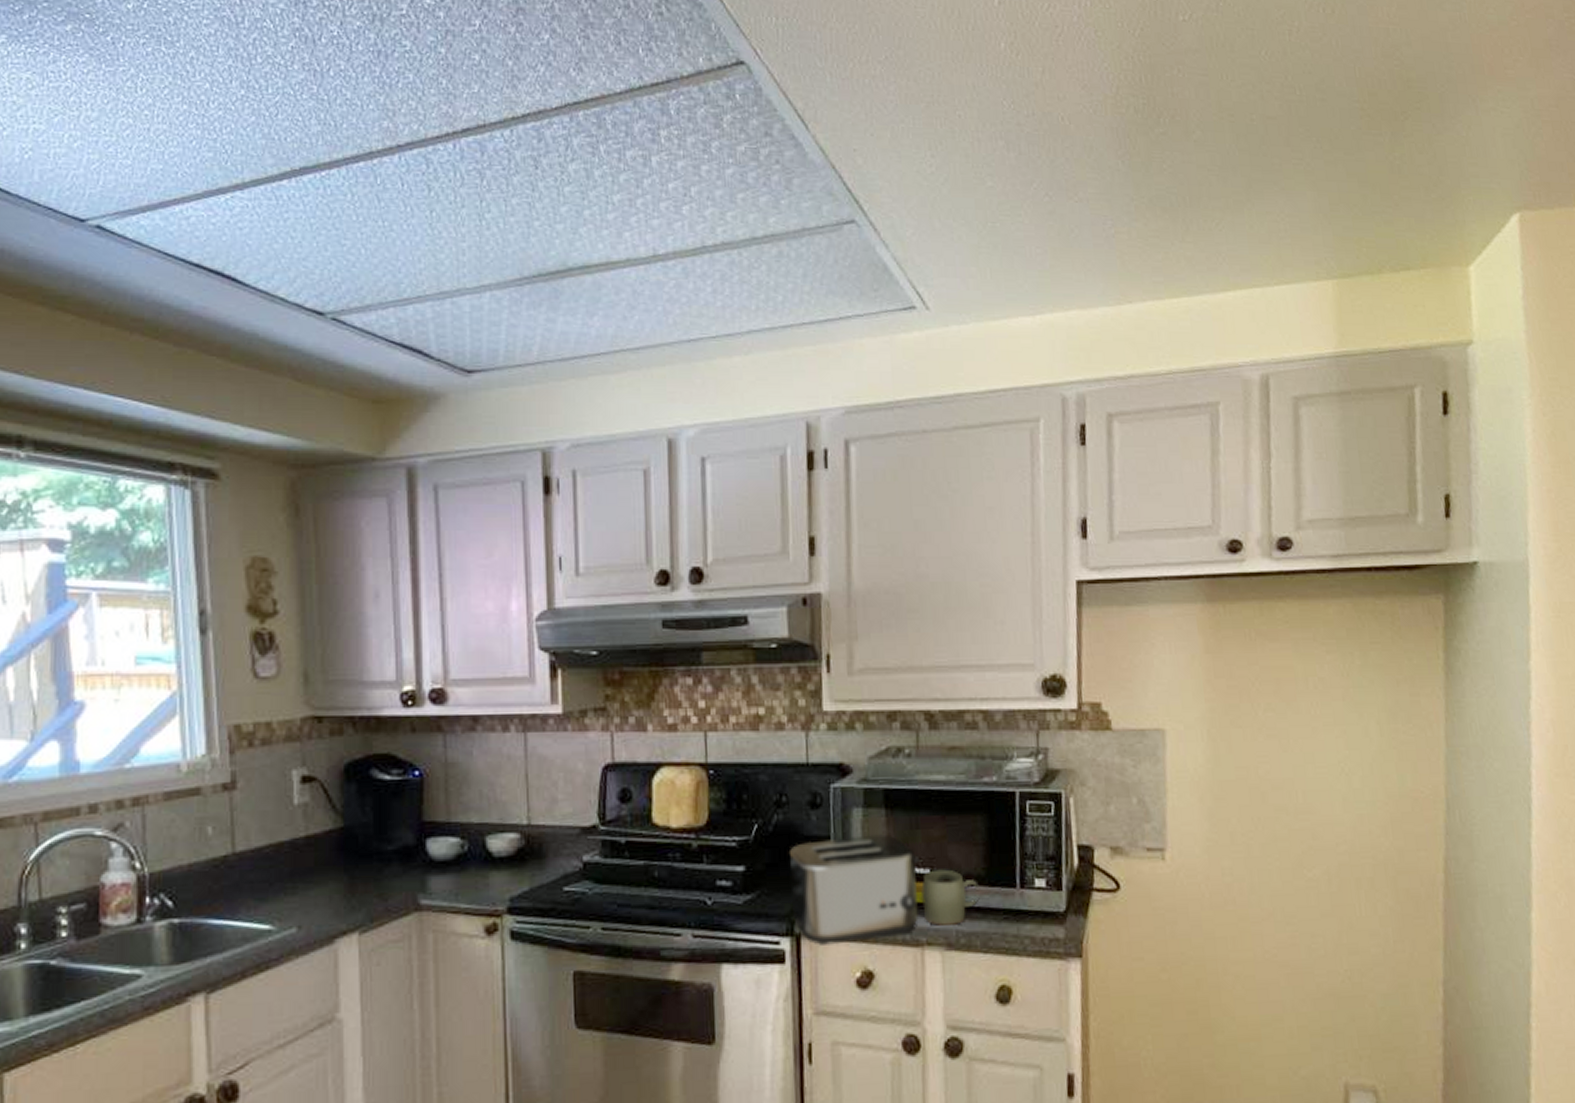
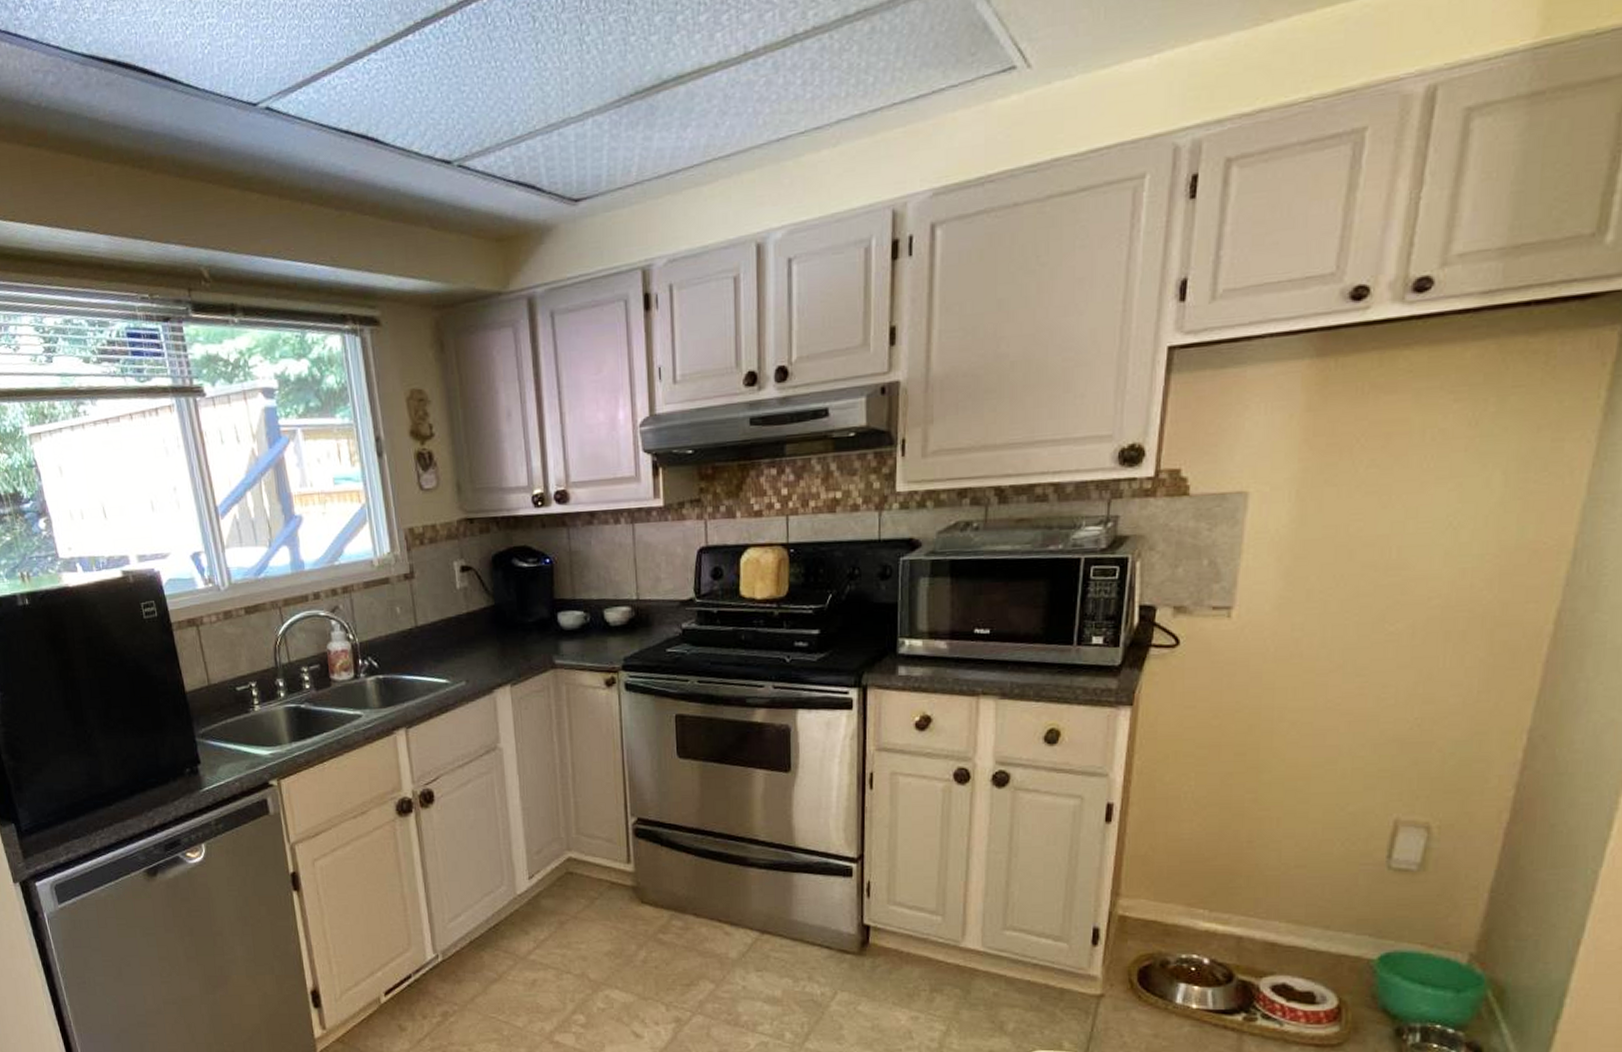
toaster: present [788,834,920,946] -> none [859,600,980,695]
mug: present [920,869,979,926] -> none [979,629,1036,678]

